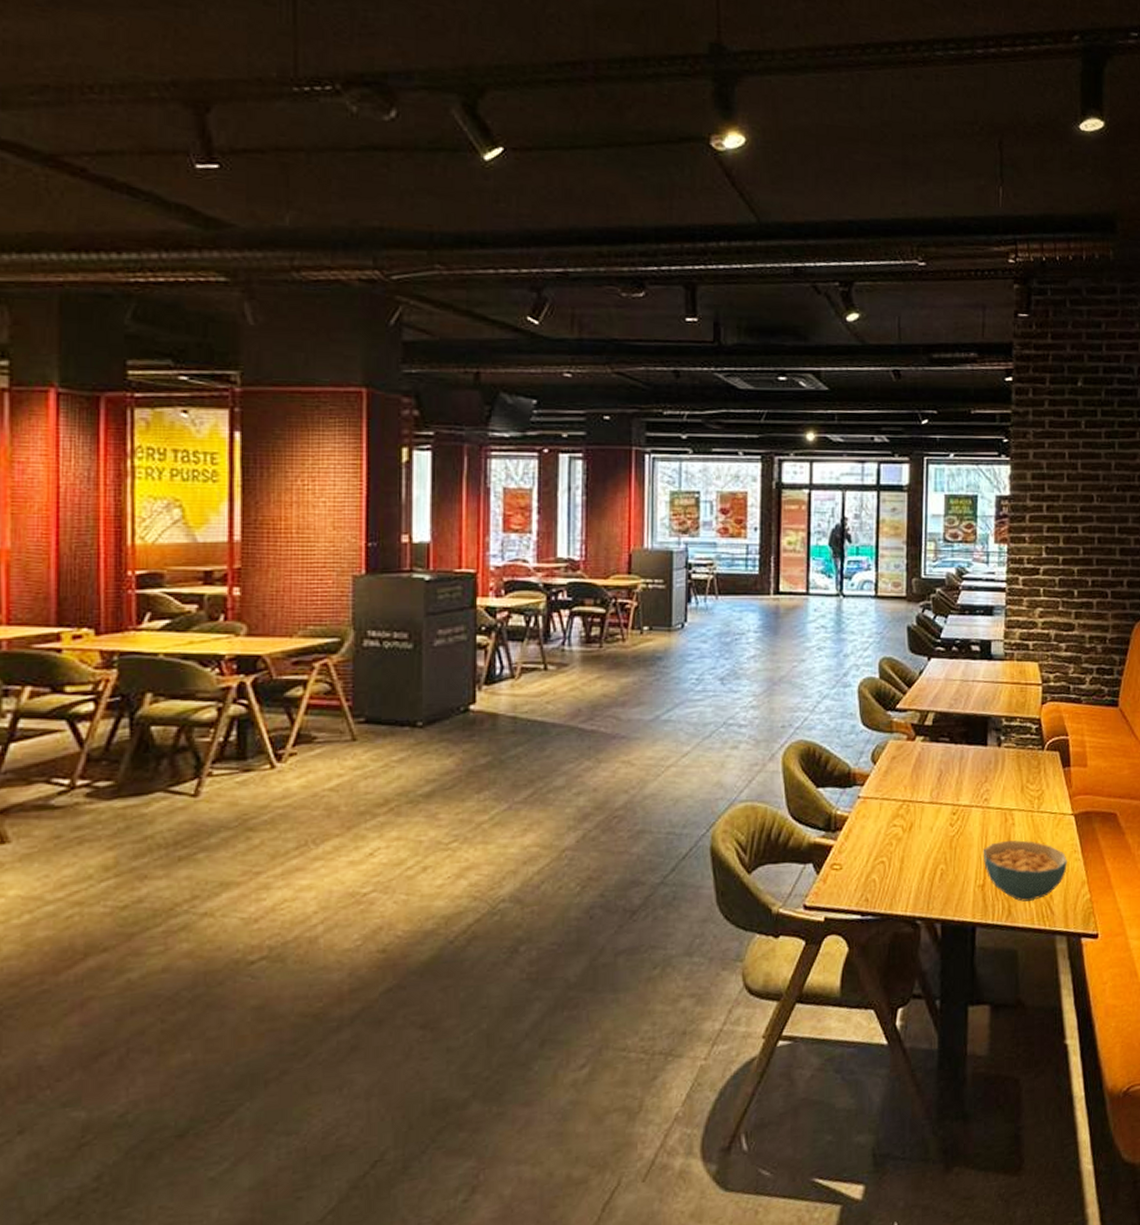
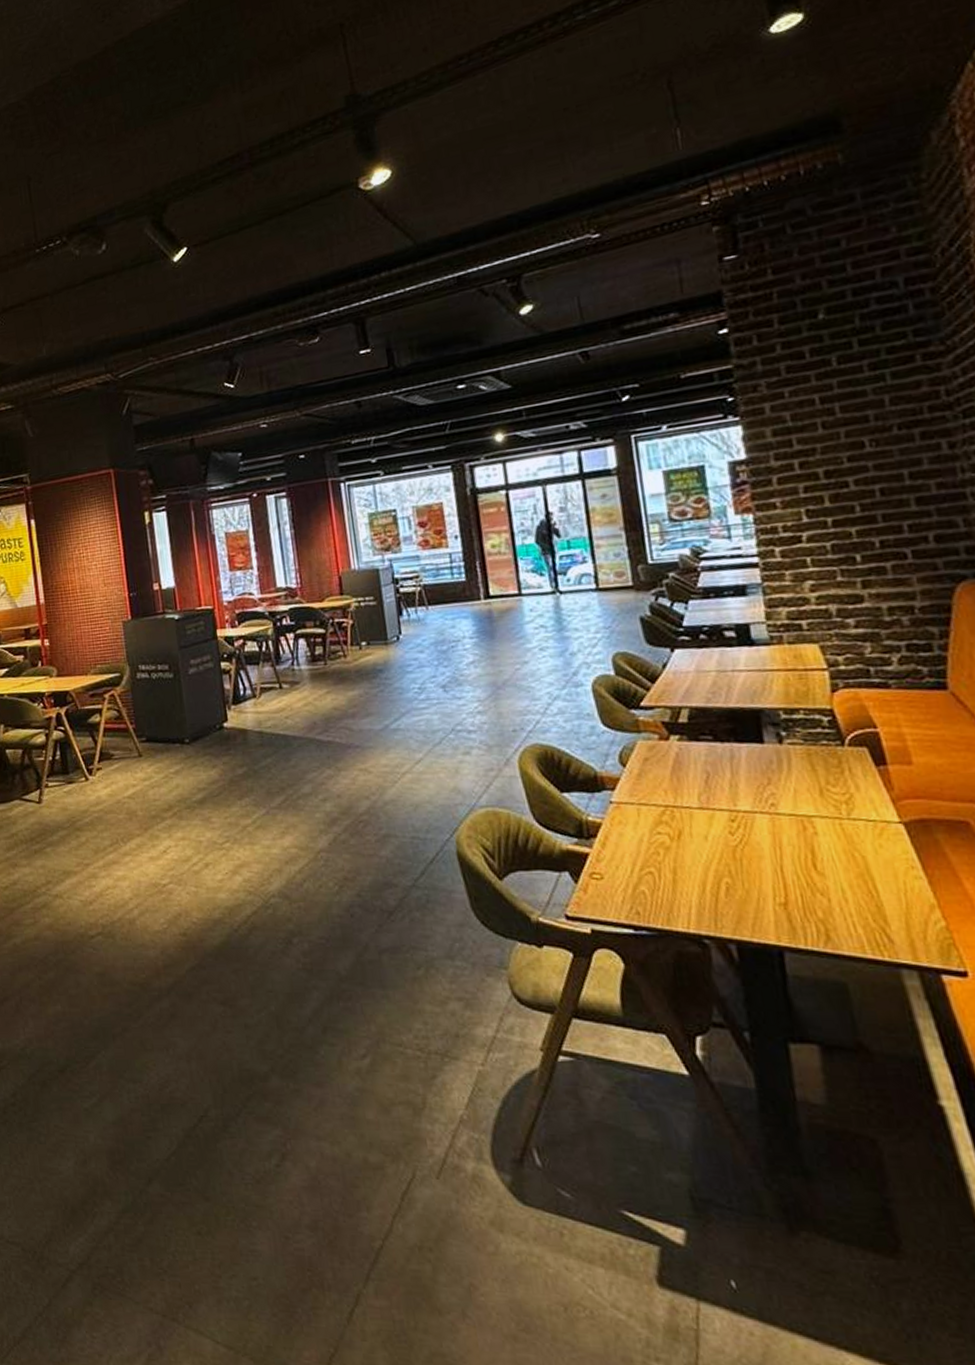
cereal bowl: present [983,840,1067,902] -> none [778,851,904,925]

